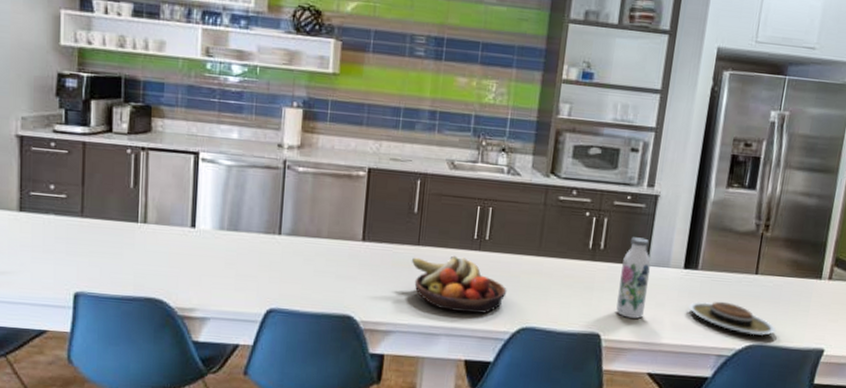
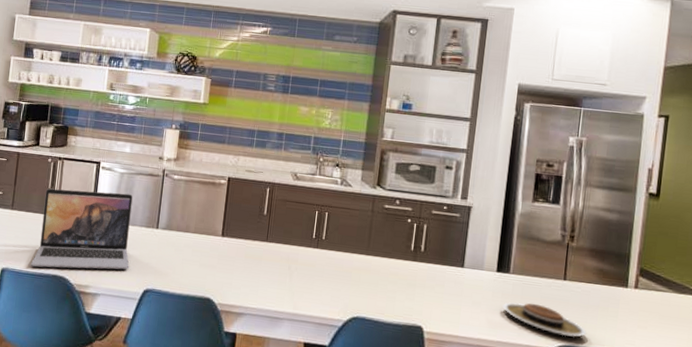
laptop: none [115,188,246,290] -> present [31,188,133,270]
fruit bowl: present [411,255,507,315] -> none [260,251,340,303]
water bottle: present [616,237,651,319] -> none [436,242,466,315]

